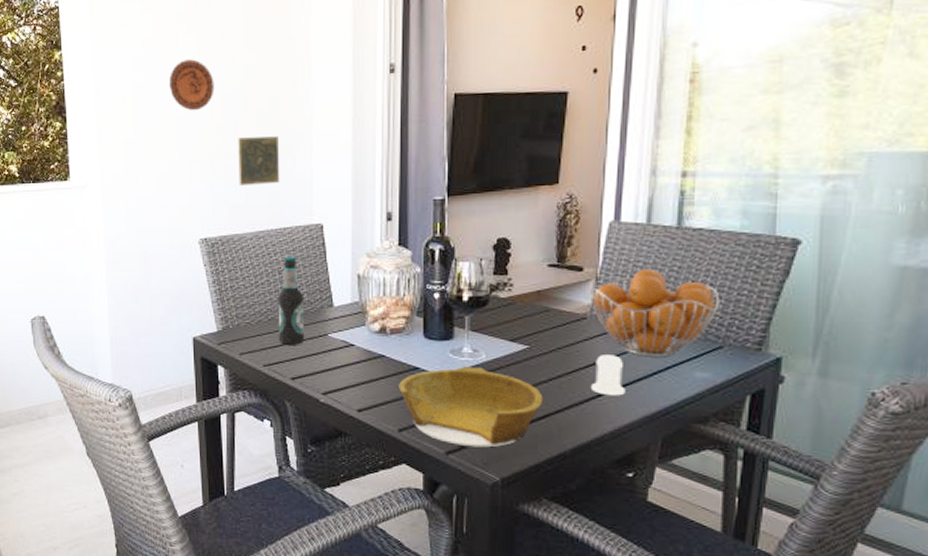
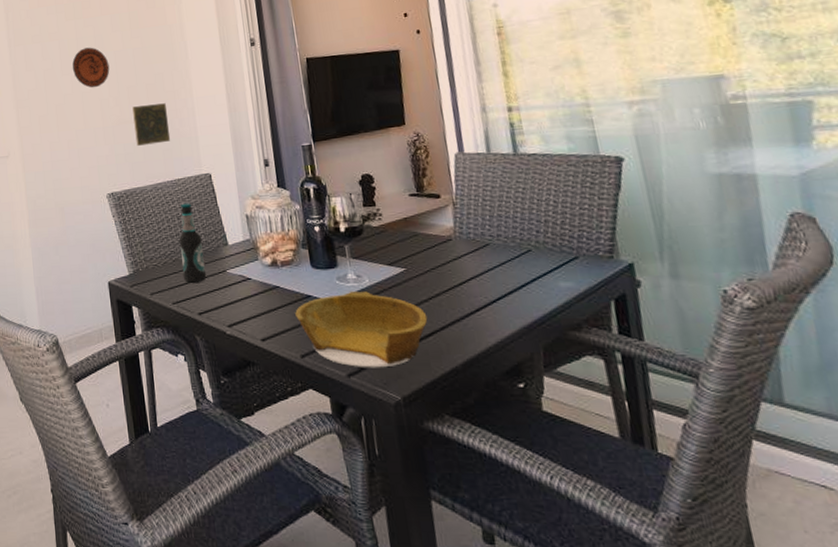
fruit basket: present [590,268,720,357] -> none [450,191,567,271]
salt shaker: present [590,355,626,396] -> none [467,271,500,310]

